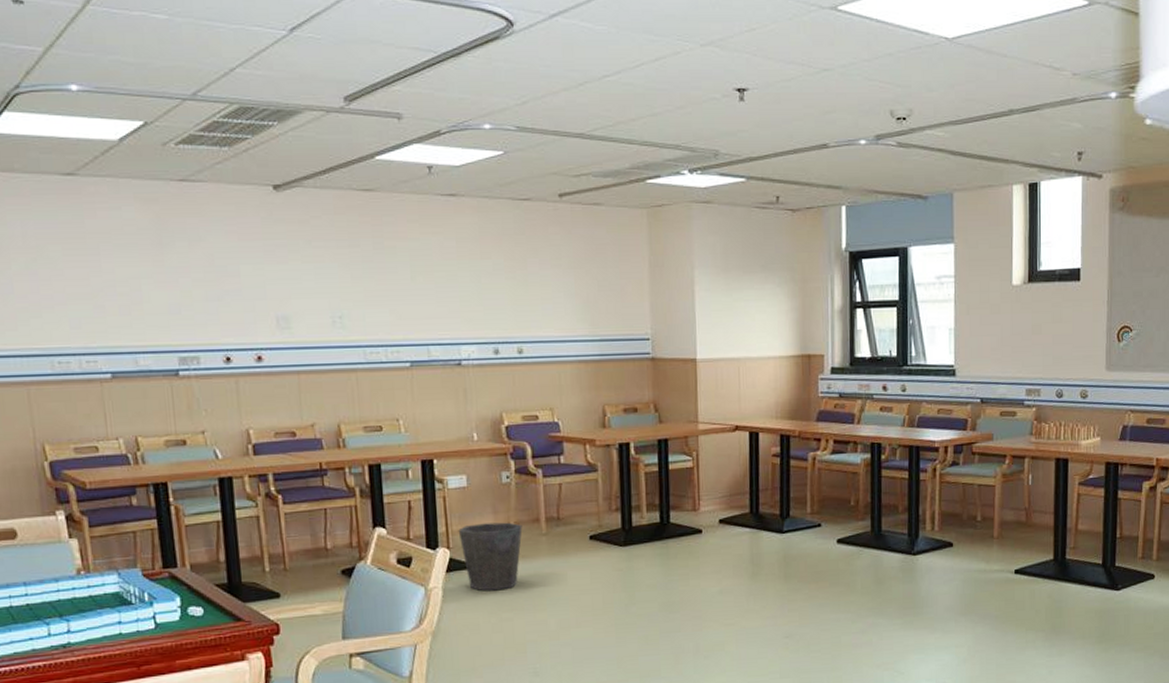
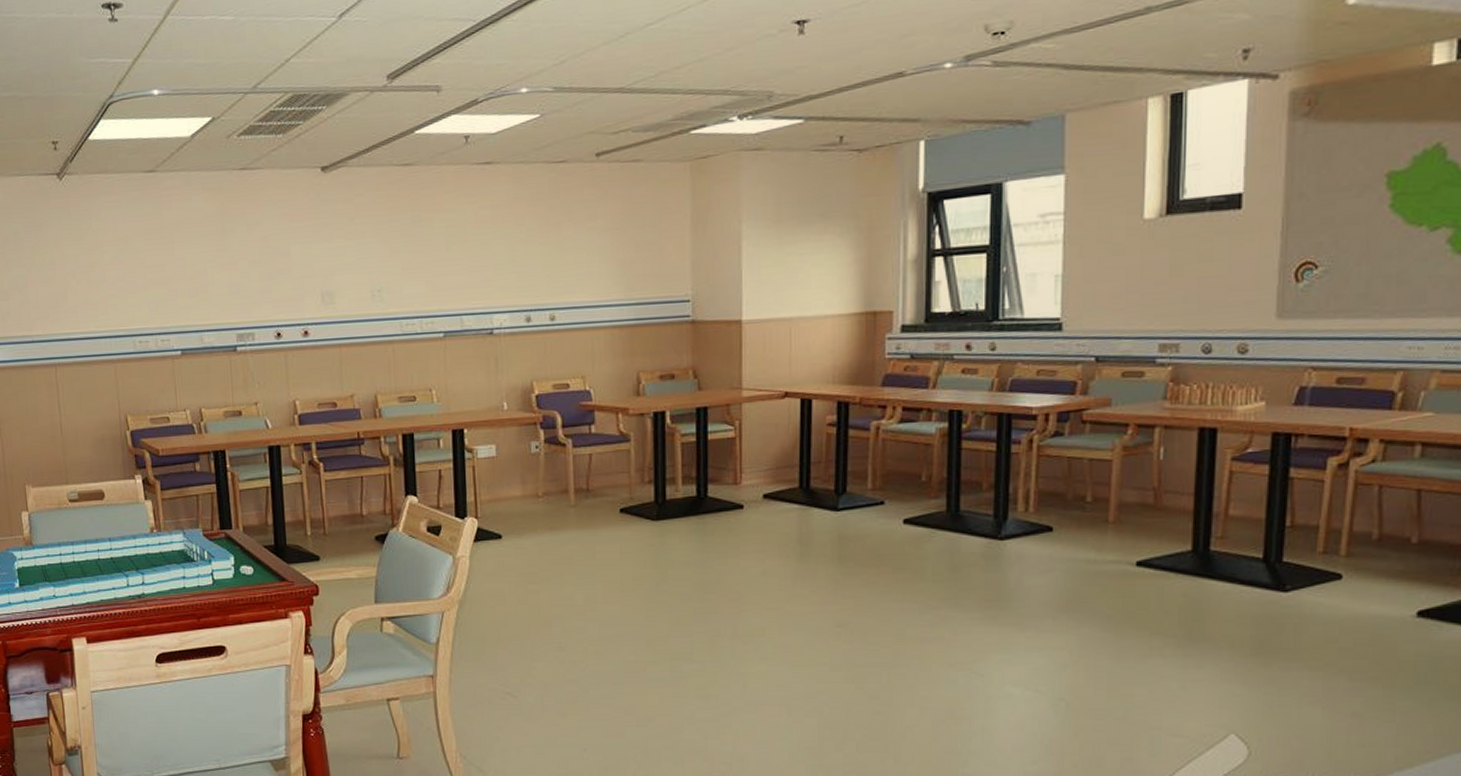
waste bin: present [458,522,523,591] -> none [486,493,551,562]

